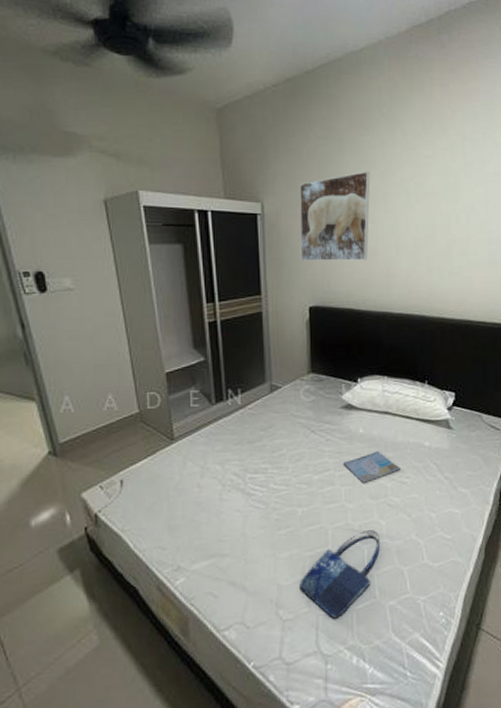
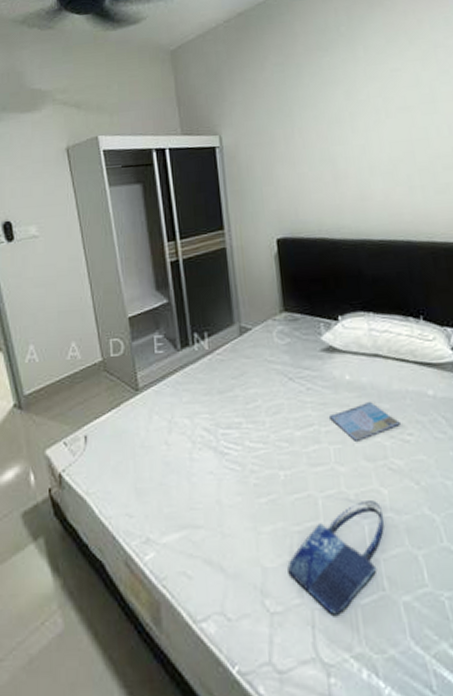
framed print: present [299,171,370,261] -> none [258,92,338,191]

